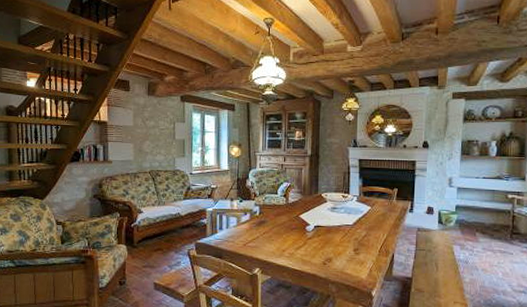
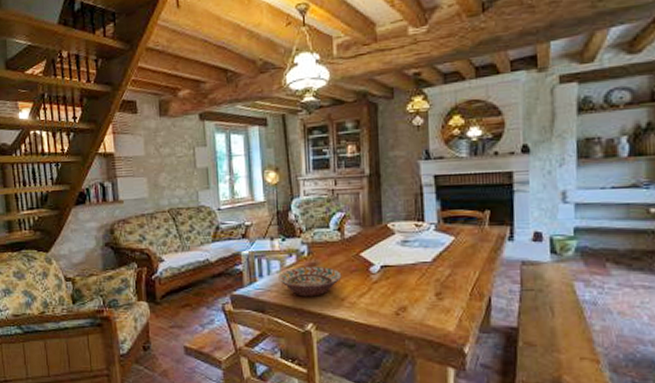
decorative bowl: none [235,223,285,247] -> present [278,267,342,297]

